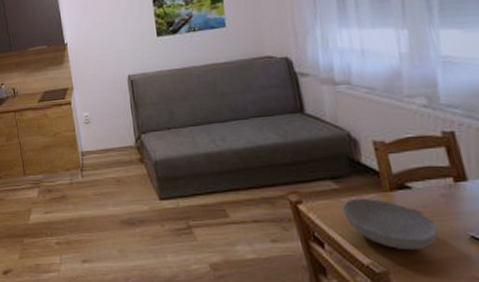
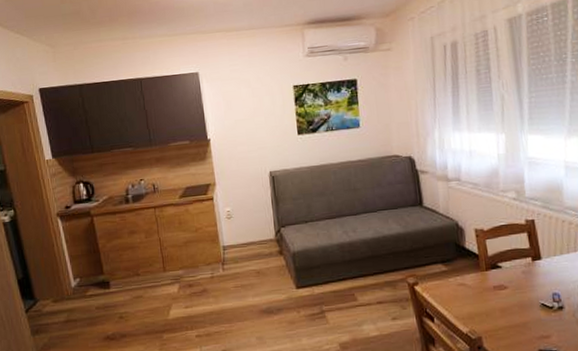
bowl: present [342,198,439,251] -> none [449,277,520,319]

